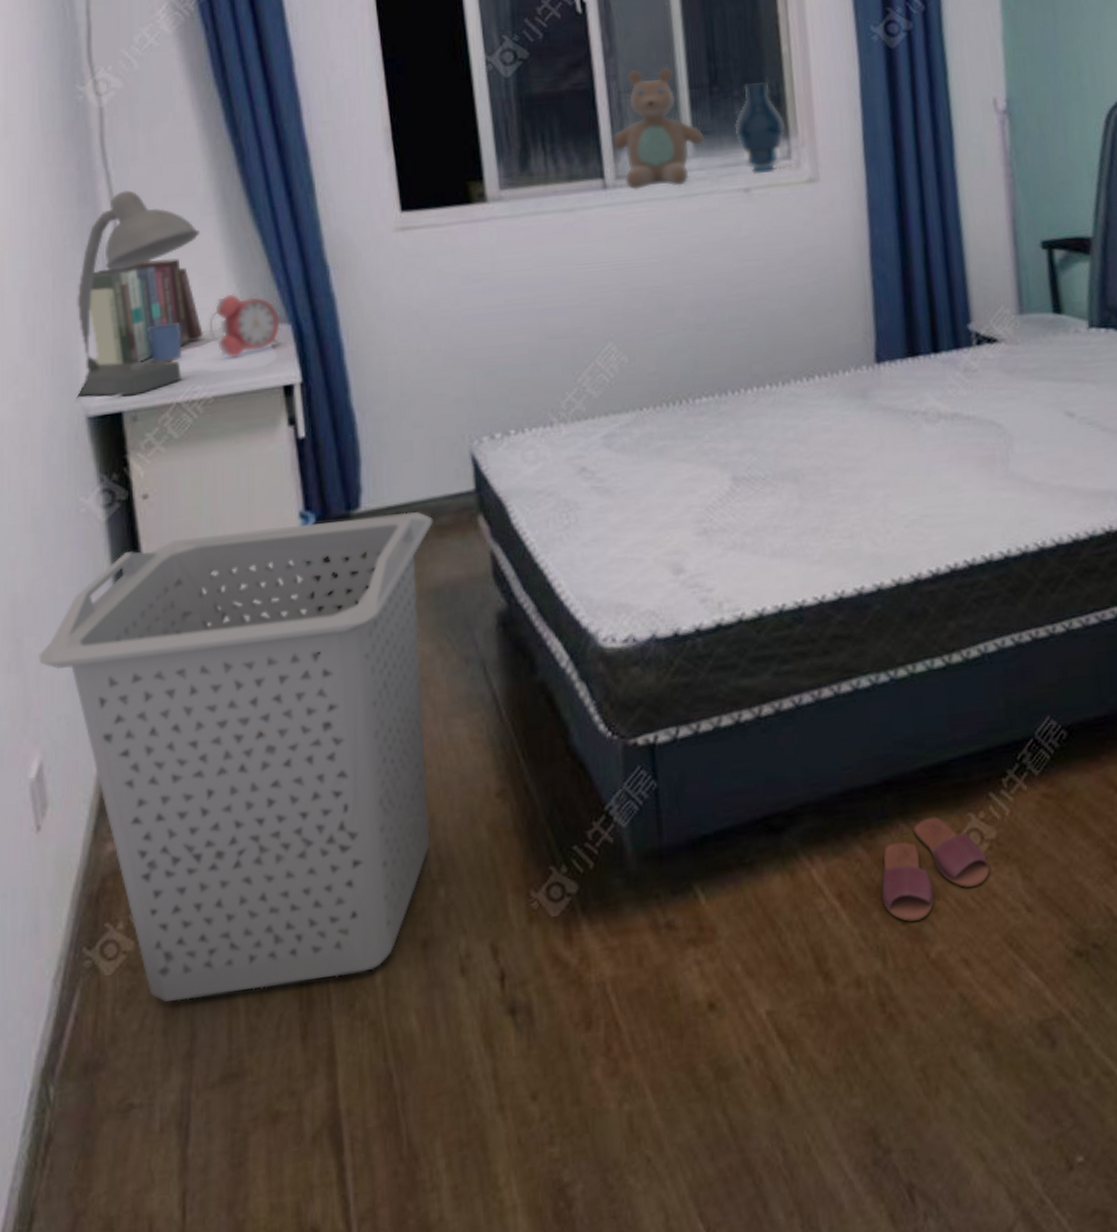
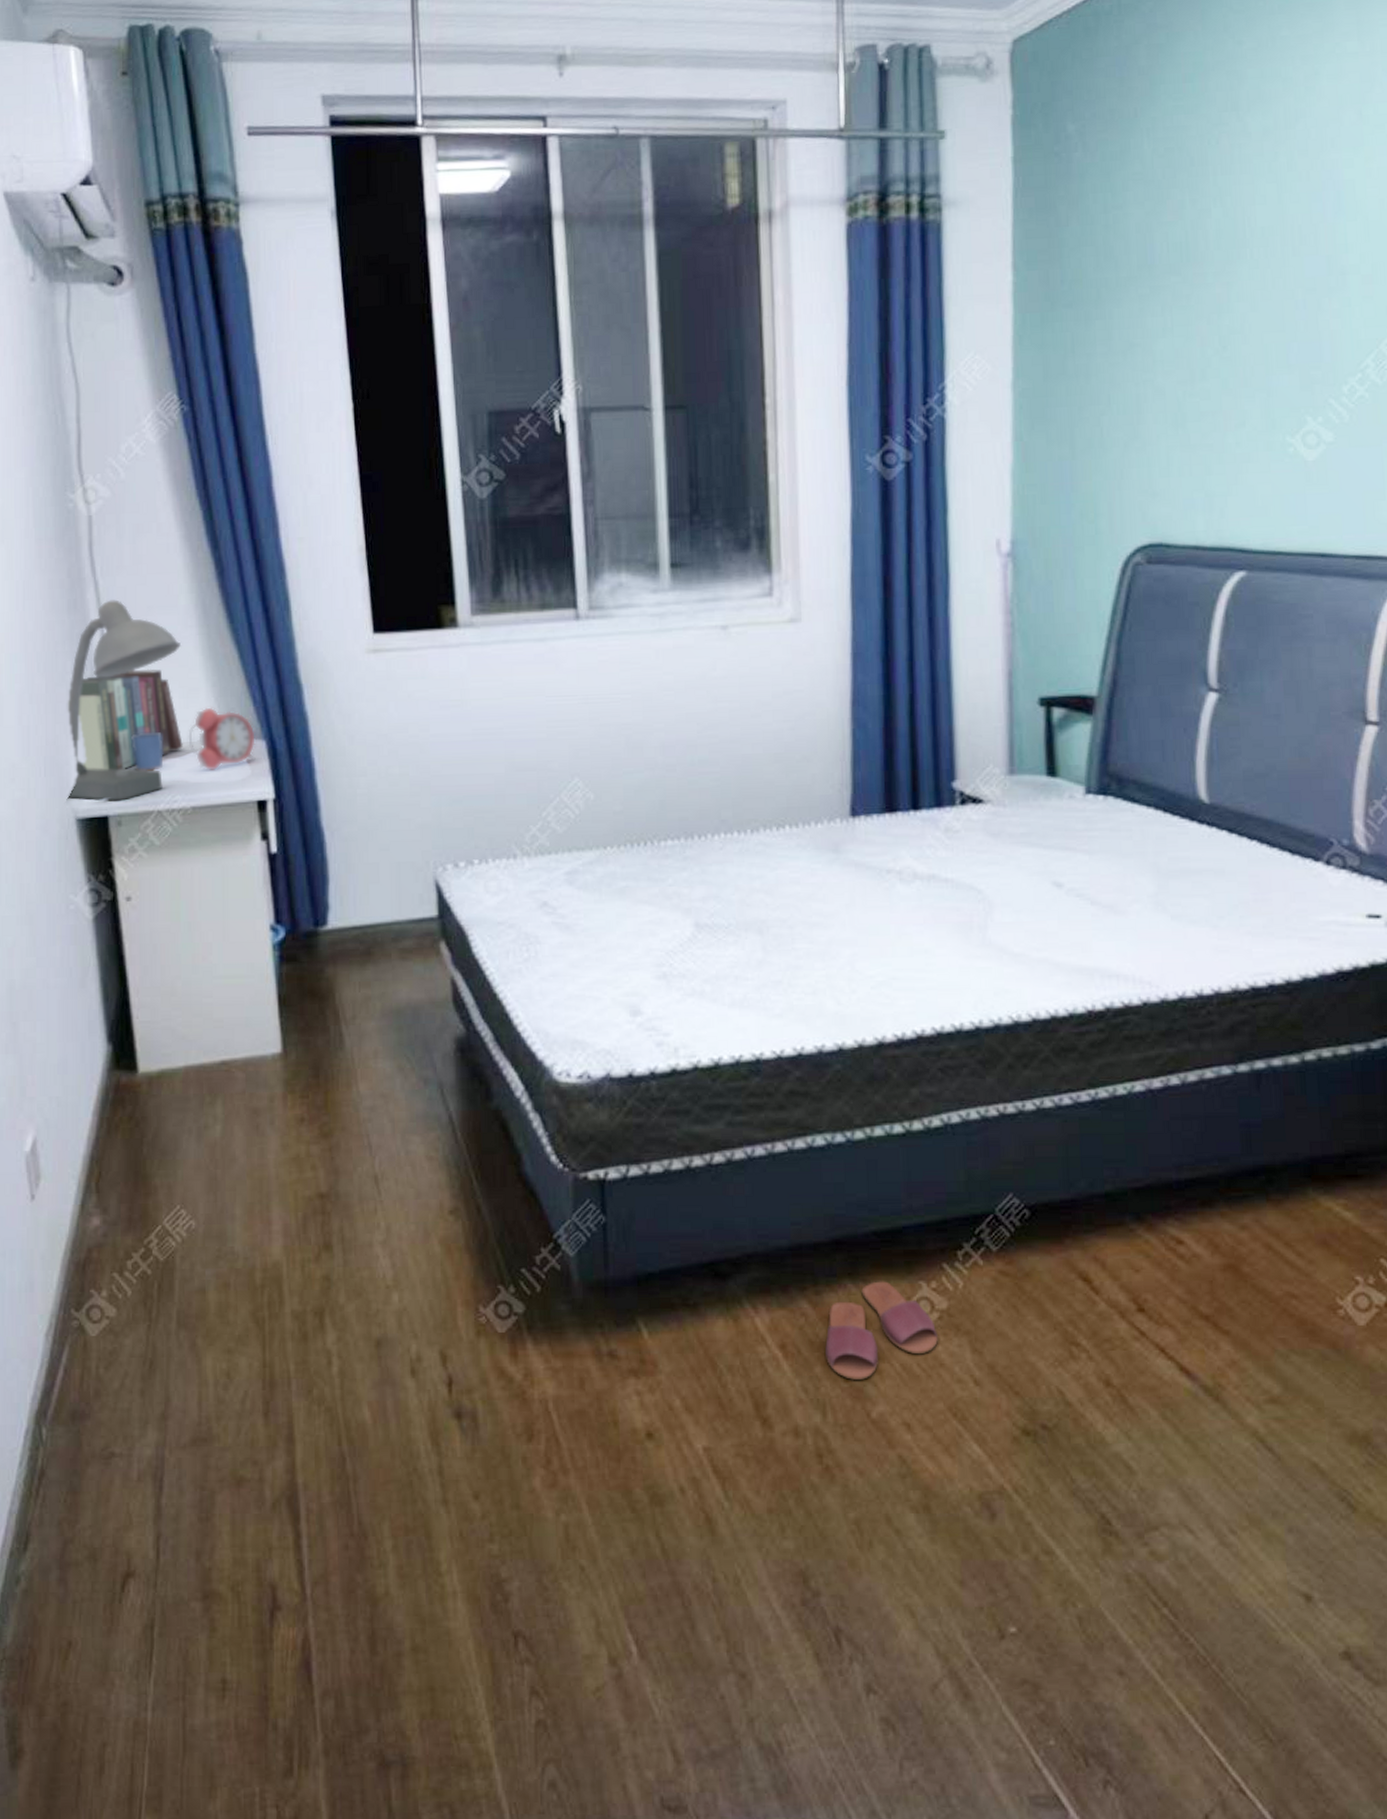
laundry basket: present [38,511,433,1002] -> none [33,932,397,1367]
teddy bear: present [611,68,705,190] -> none [586,494,682,622]
vase: present [734,82,785,175] -> none [714,513,767,611]

